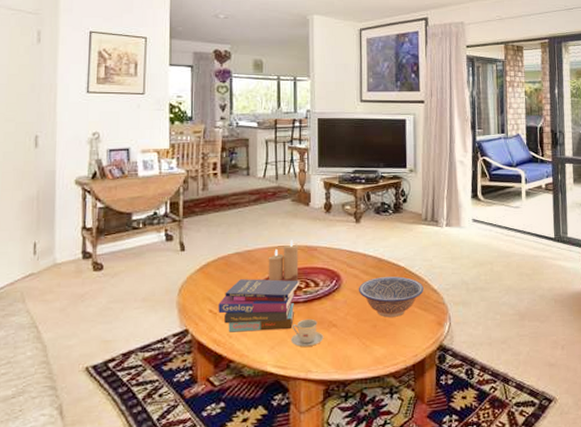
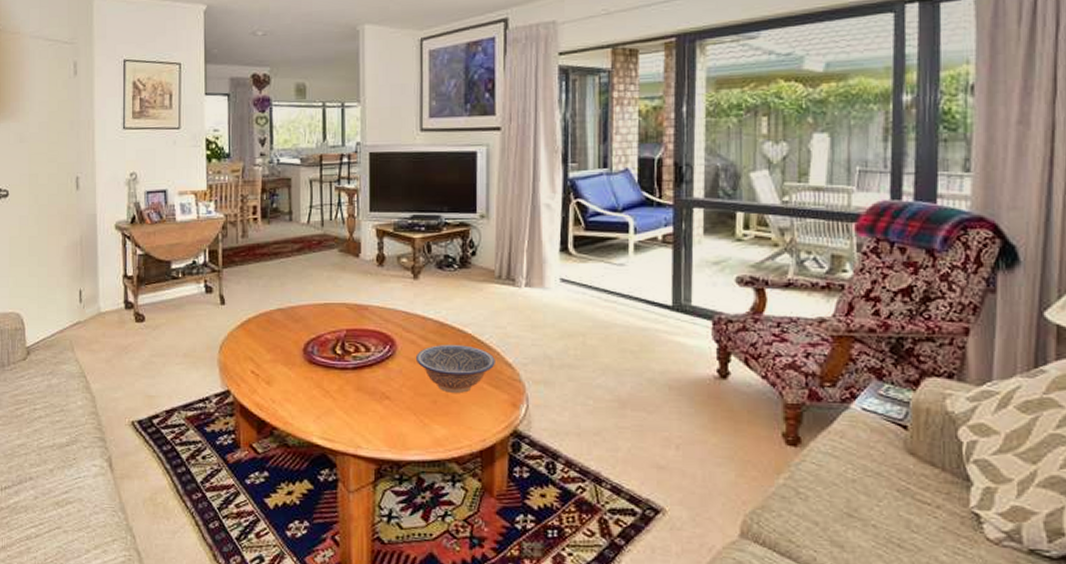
books: present [218,279,300,333] -> none [260,339,349,398]
candle: present [268,239,299,282] -> none [313,296,347,345]
teacup: present [290,318,324,348] -> none [338,388,376,420]

